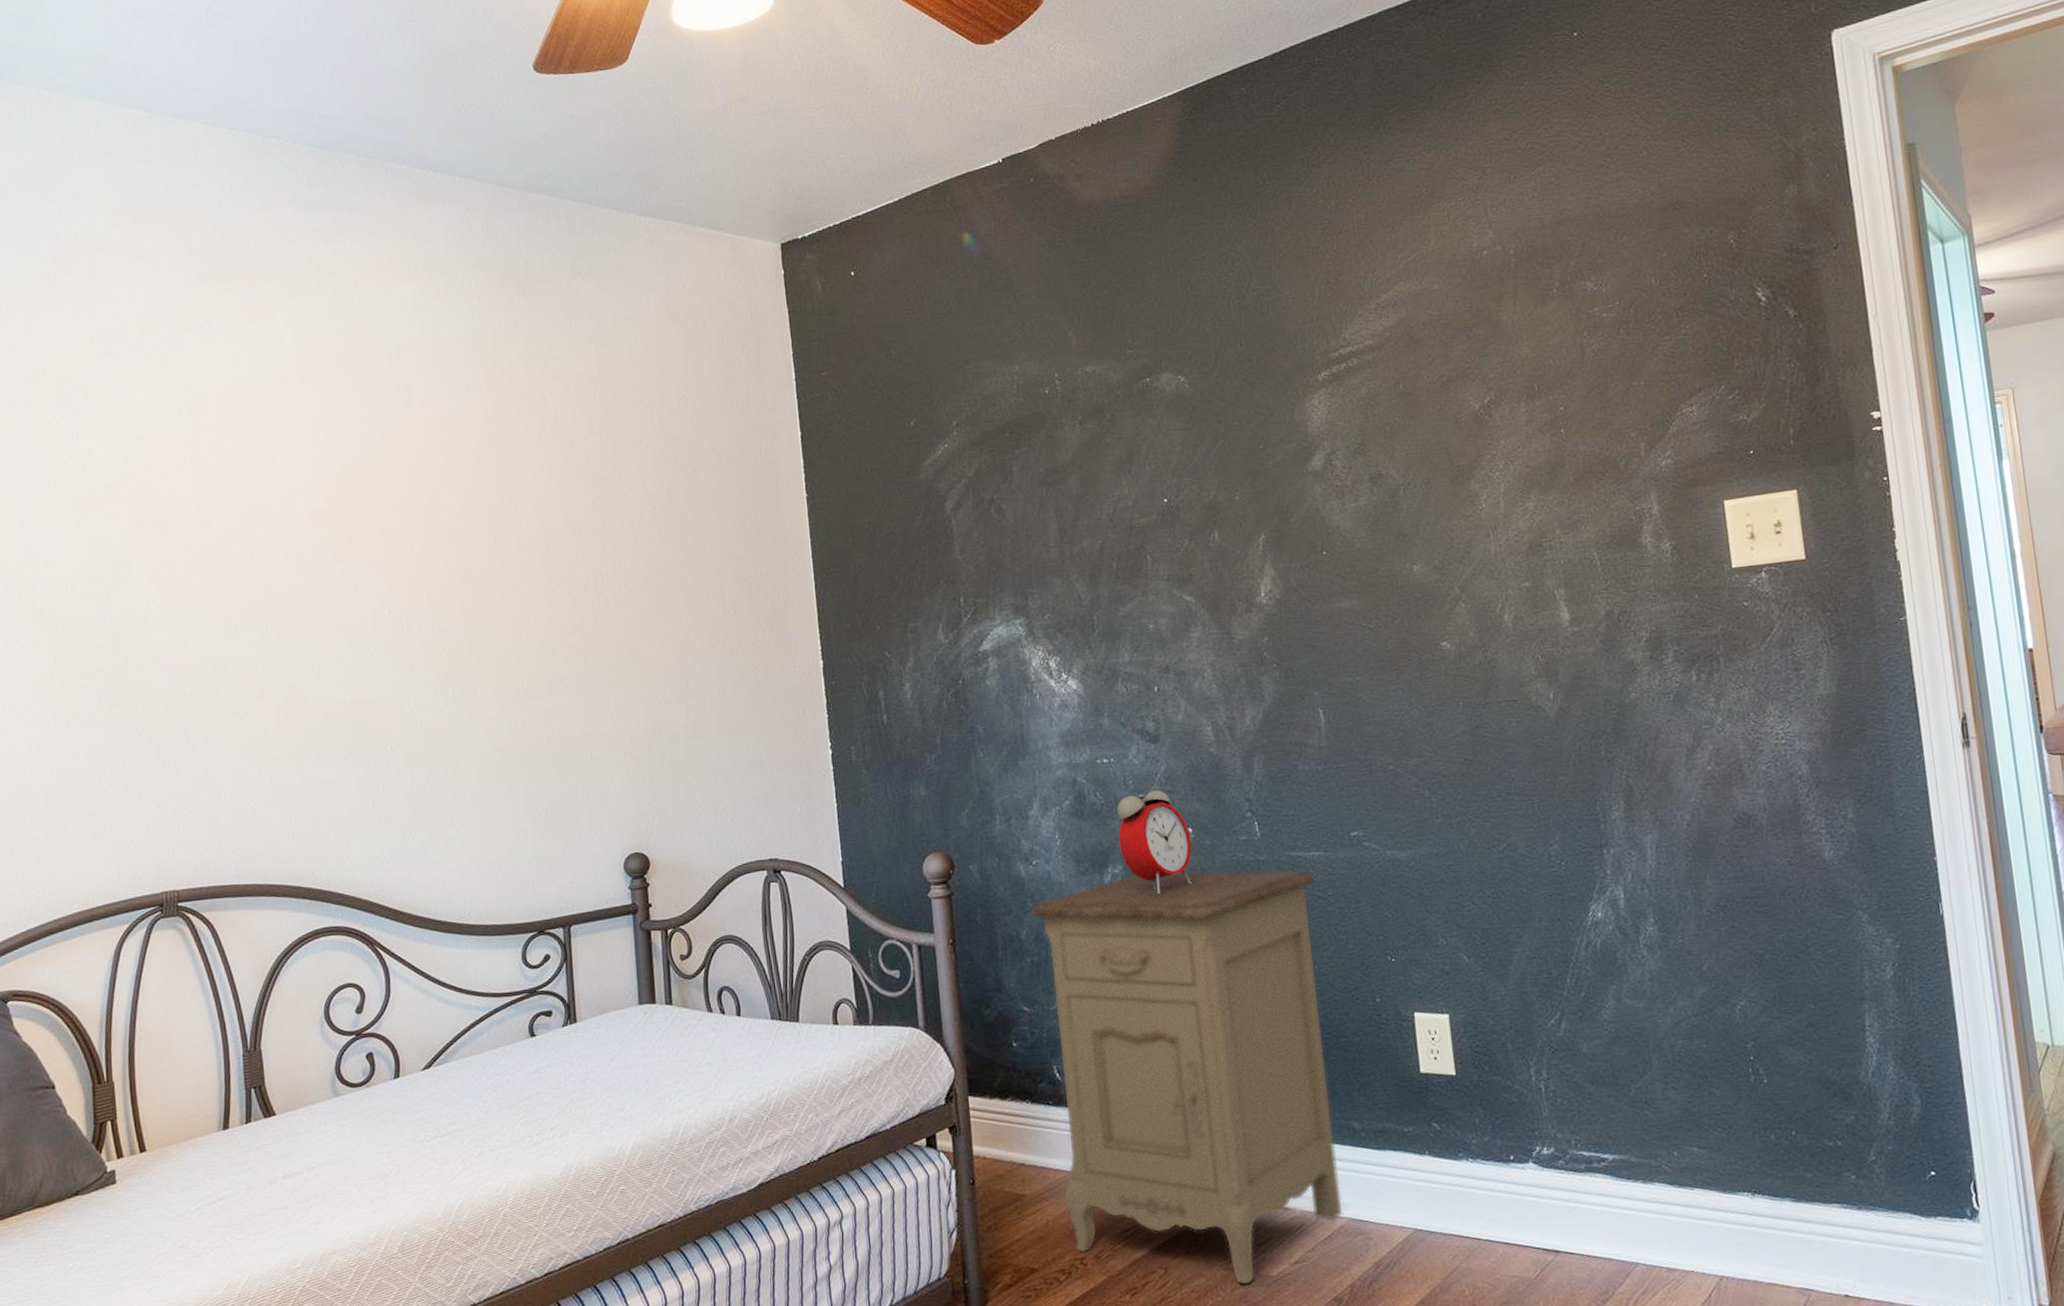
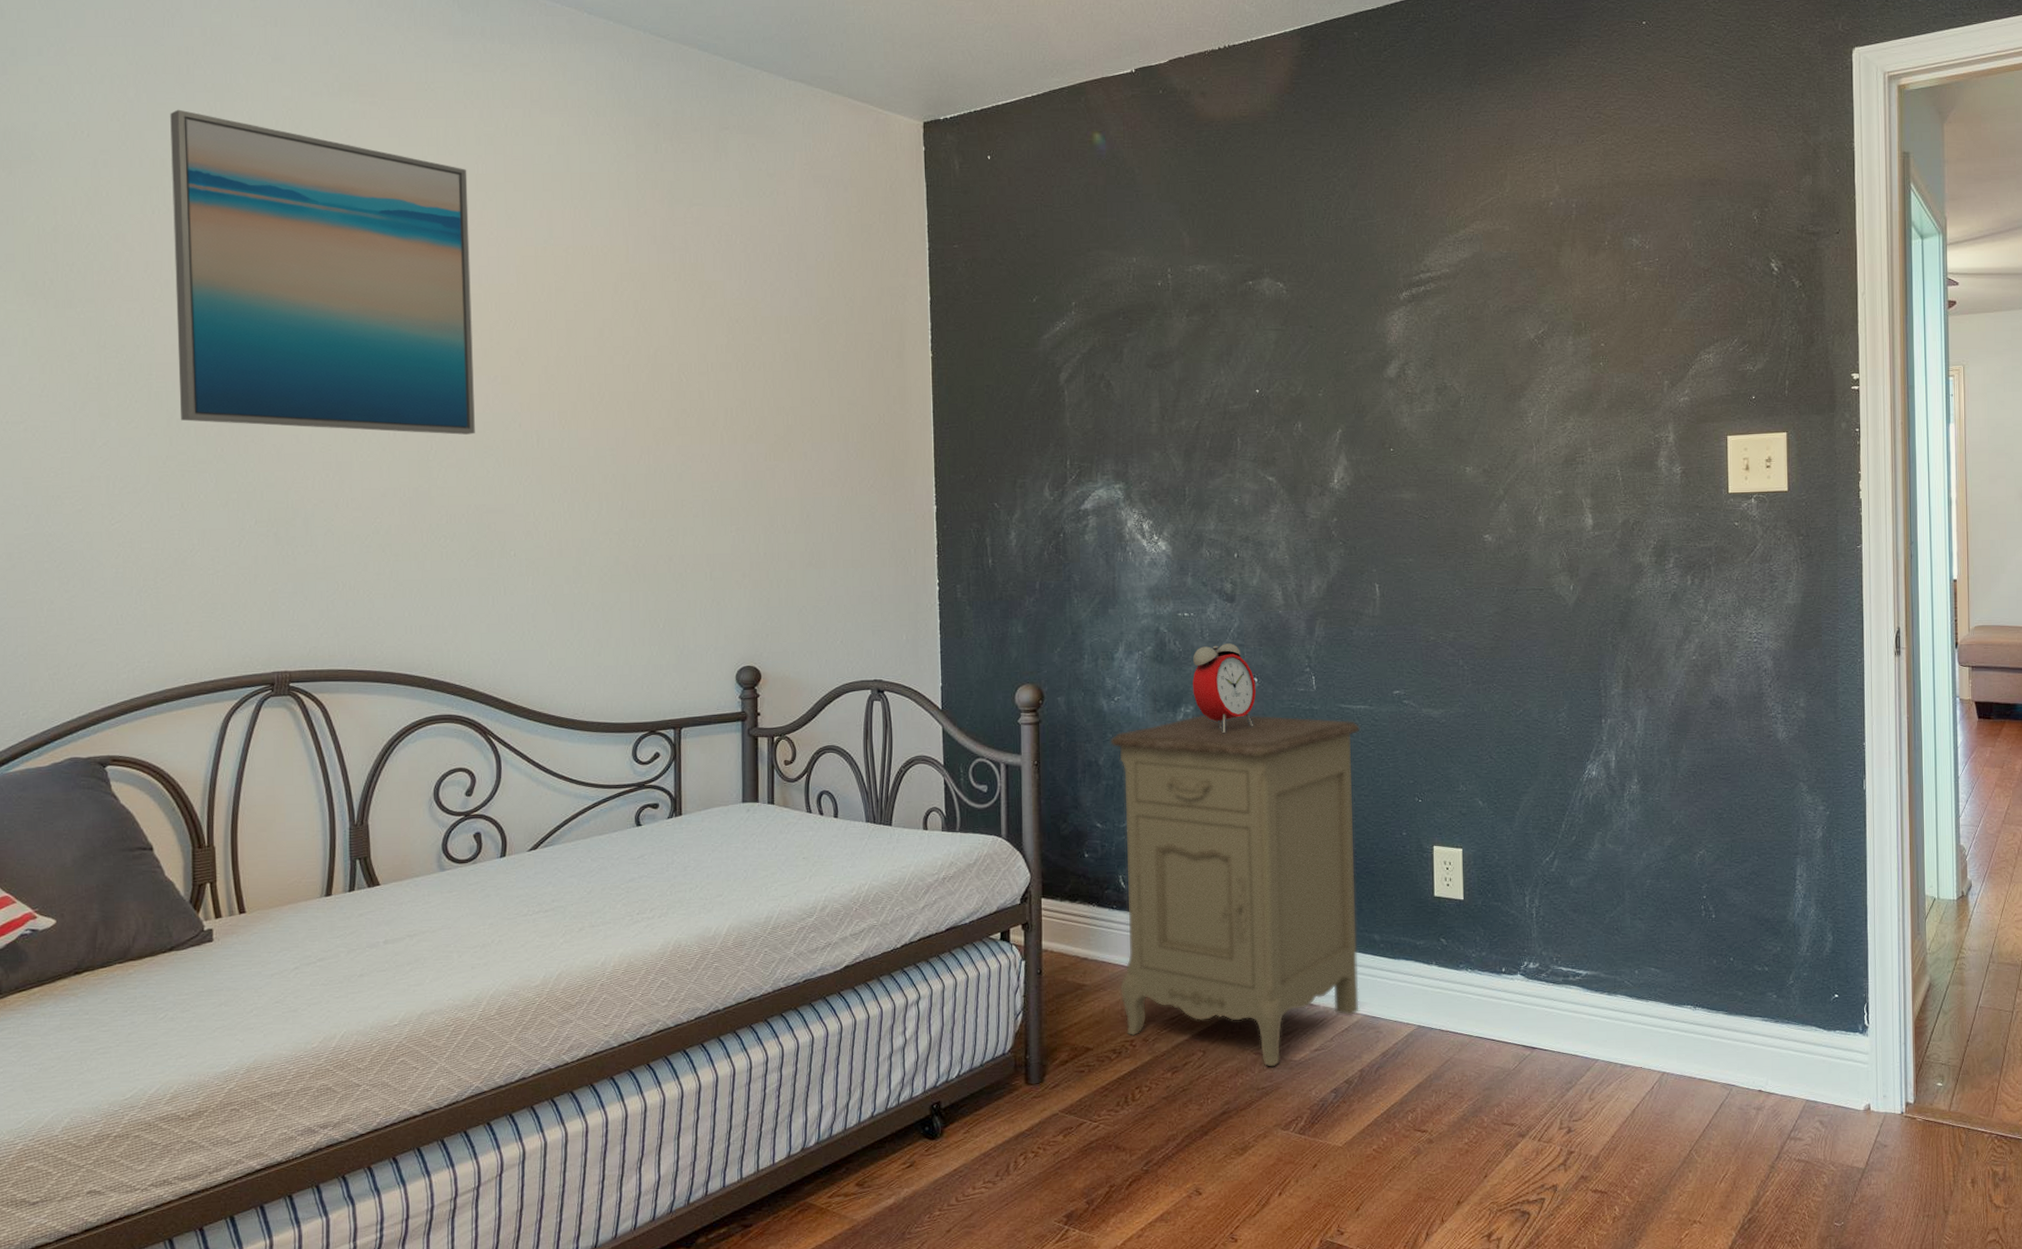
wall art: none [41,318,346,636] -> present [170,109,475,435]

